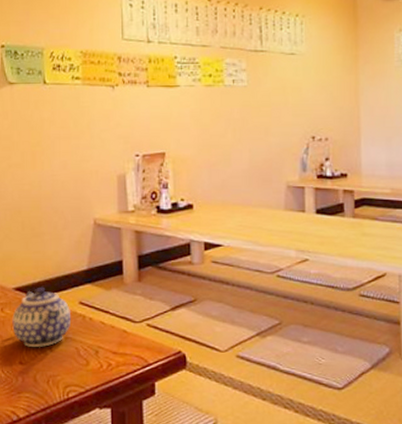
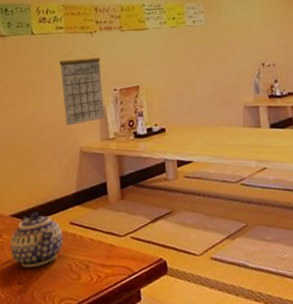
calendar: none [75,102,124,193] -> present [60,47,105,126]

